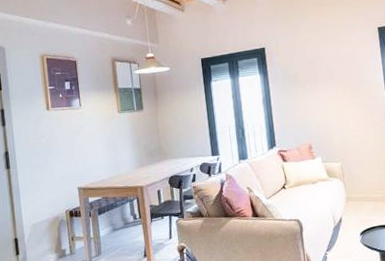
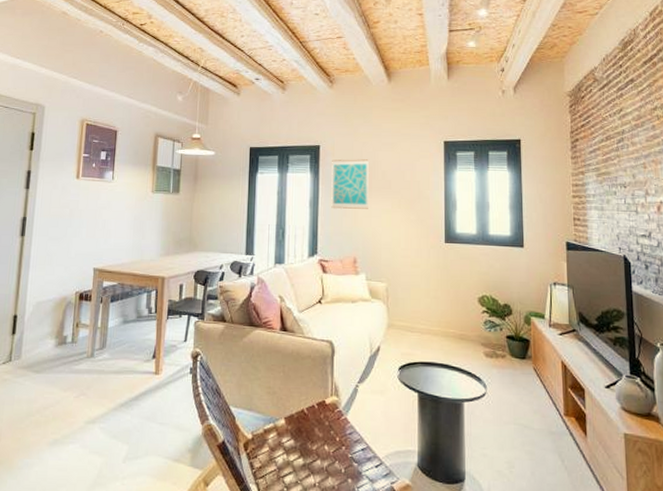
wall art: none [278,54,316,103] -> present [331,159,370,209]

